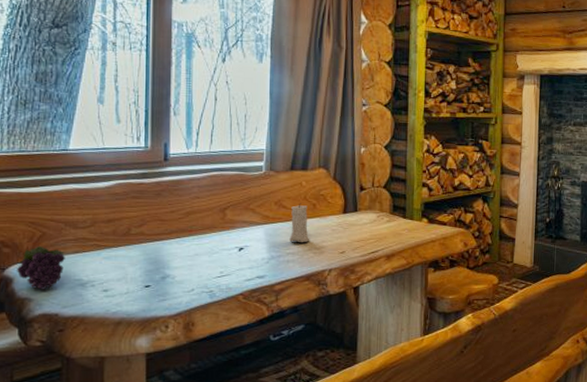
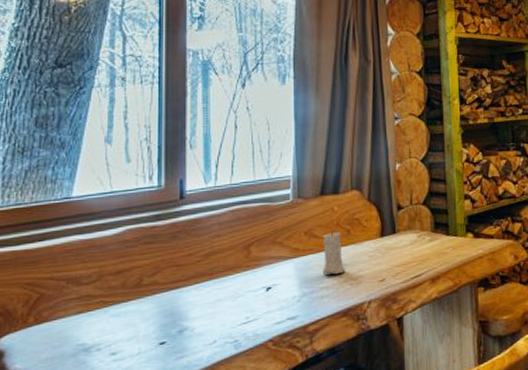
fruit: present [17,246,65,290] -> none [9,310,66,361]

